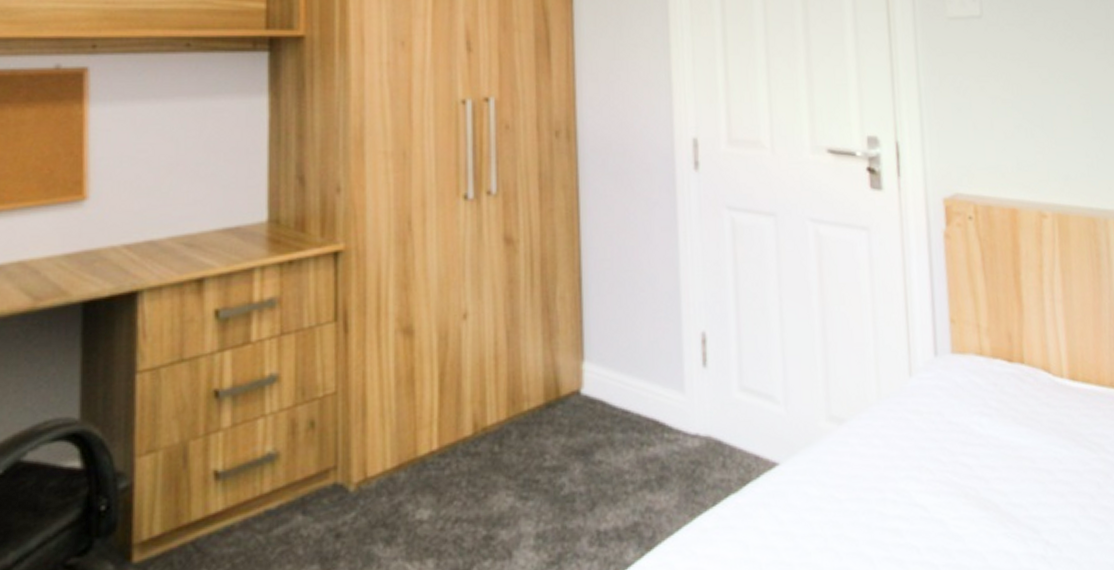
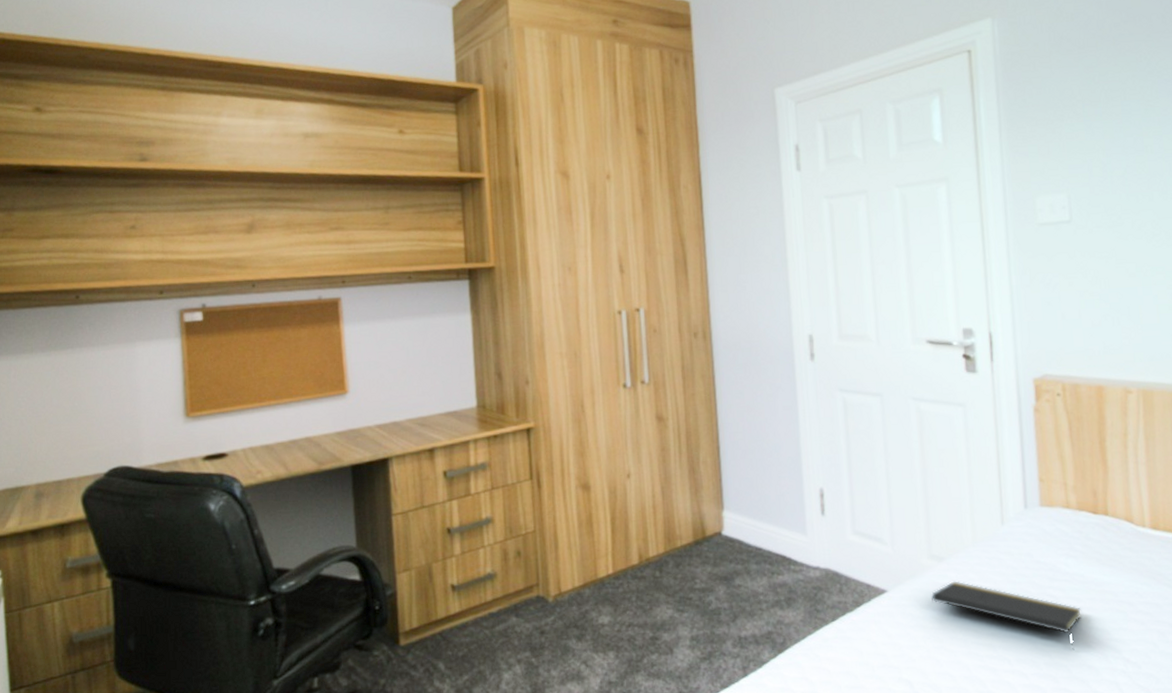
notepad: none [830,448,997,533] -> present [931,581,1082,650]

